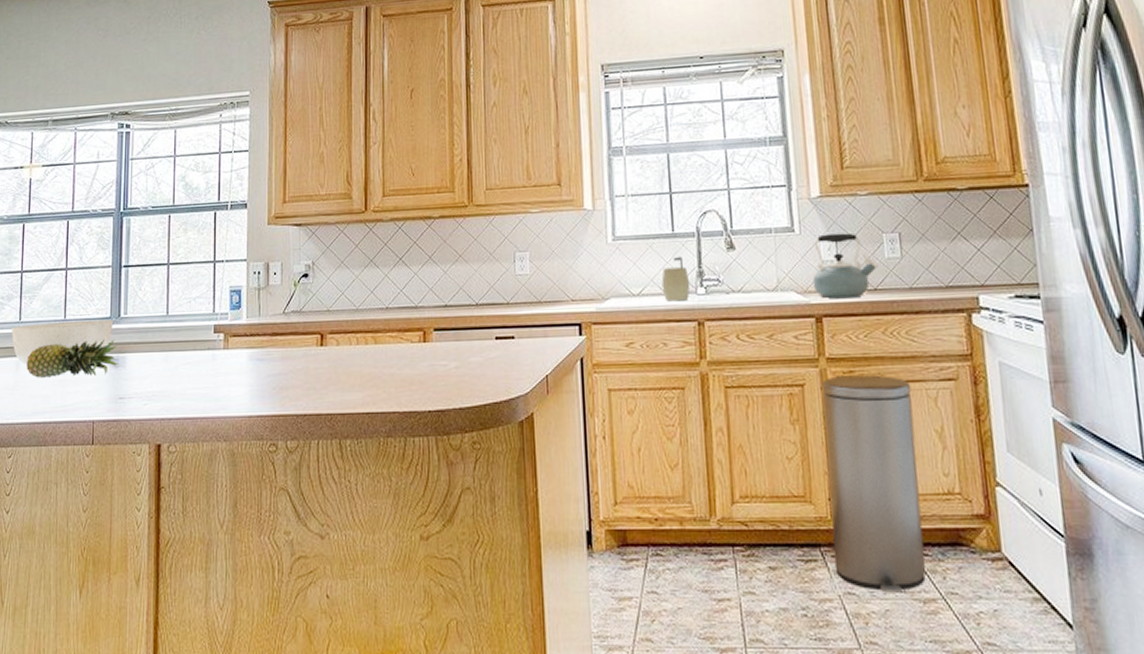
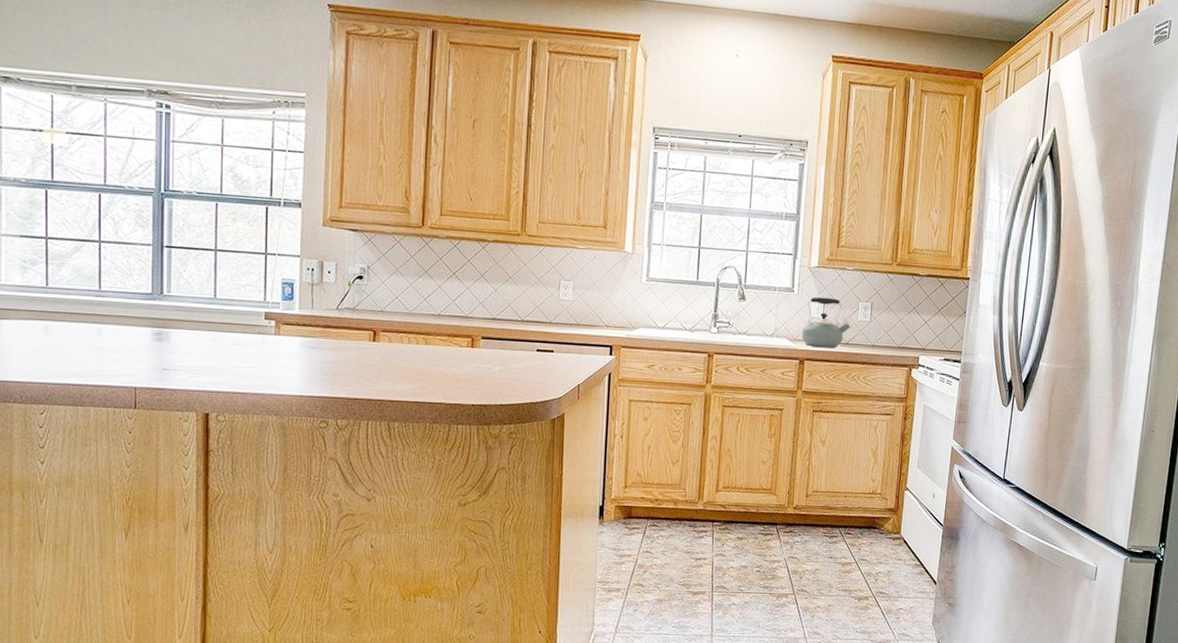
bowl: present [11,319,114,365] -> none [37,290,156,330]
fruit: present [26,338,120,378] -> none [57,312,163,347]
soap dispenser: present [661,256,691,302] -> none [683,300,706,337]
pedal bin: present [822,375,926,593] -> none [785,405,860,558]

